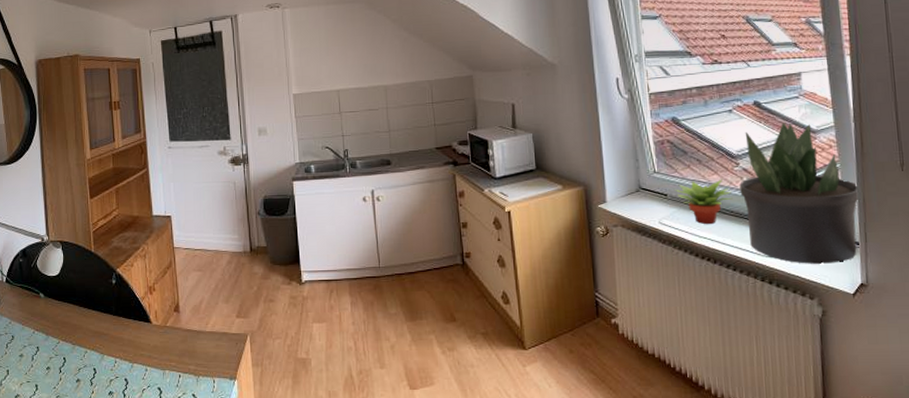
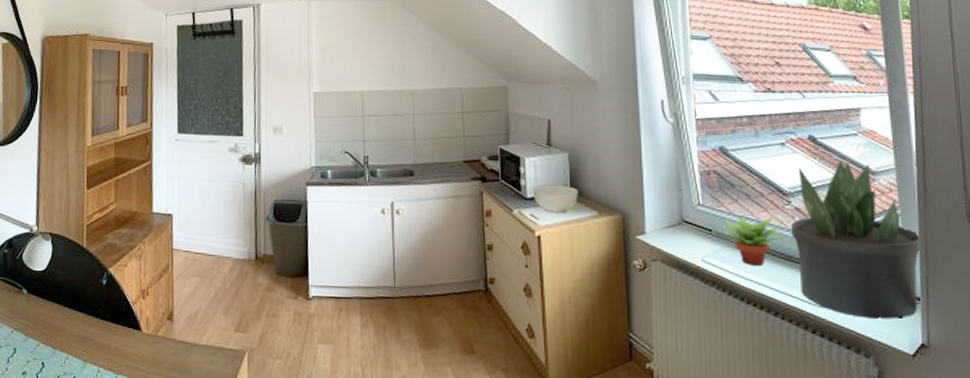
bowl: none [501,163,543,189] -> present [533,184,578,213]

